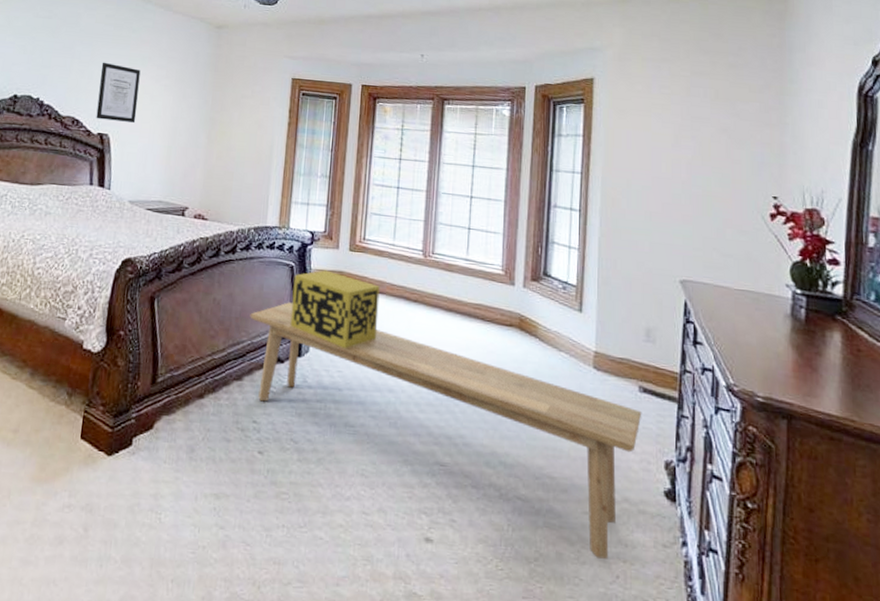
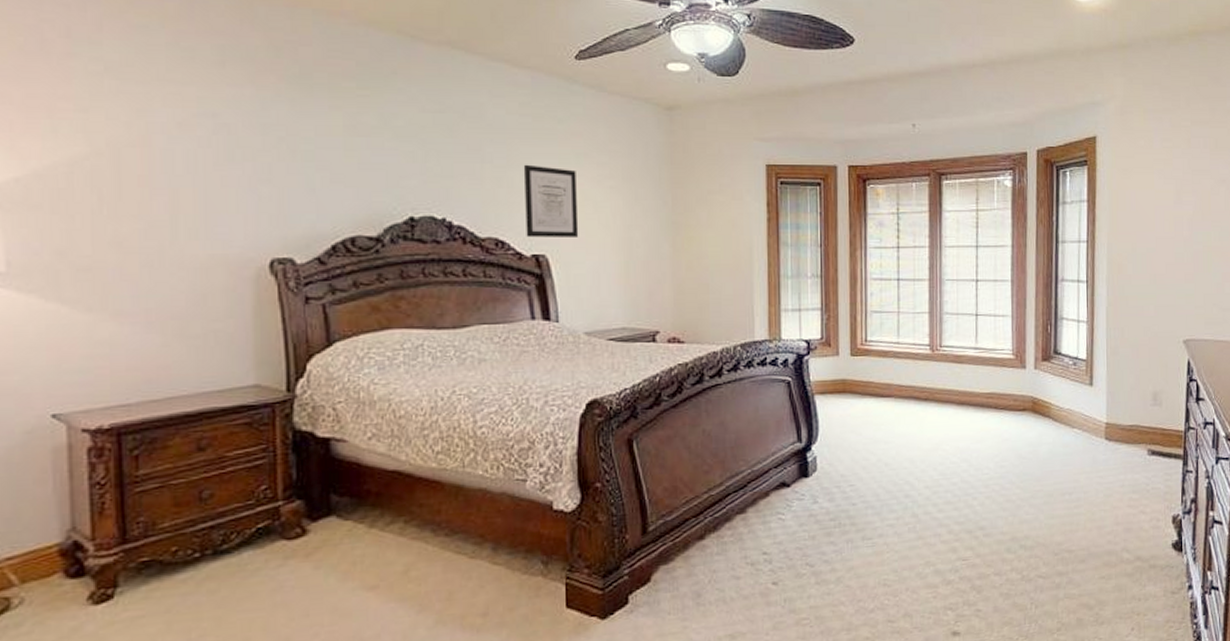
bench: present [250,302,642,559] -> none [747,421,1151,616]
decorative box: present [290,270,380,348] -> none [792,380,888,460]

